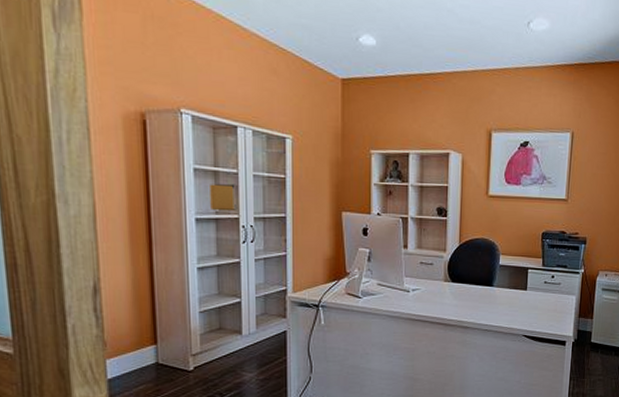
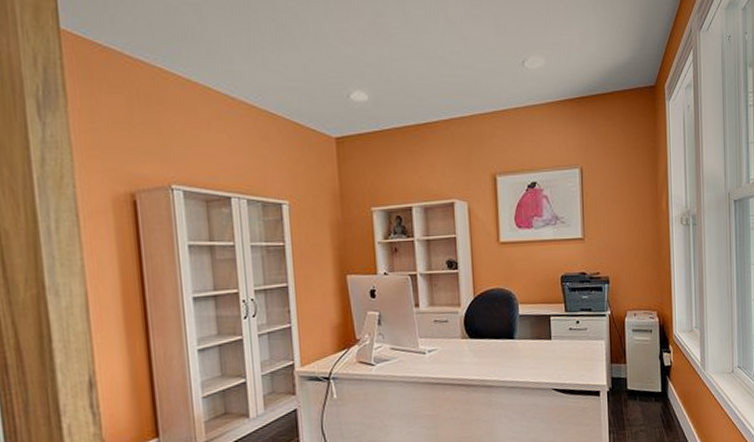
books: present [210,184,238,210] -> none [206,258,237,286]

